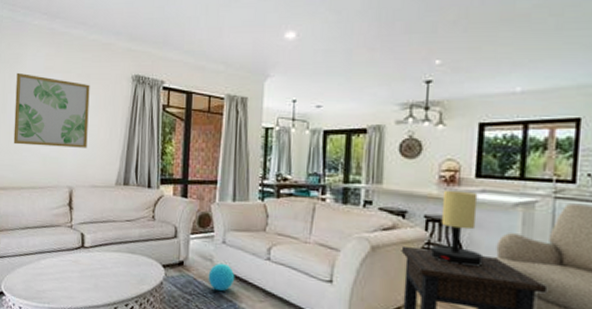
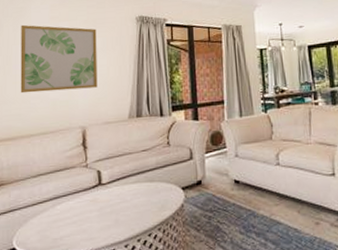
ball: present [208,263,235,291] -> none [225,175,251,202]

